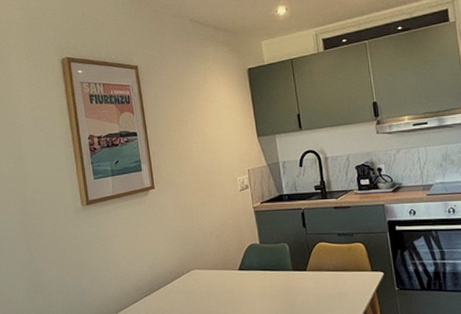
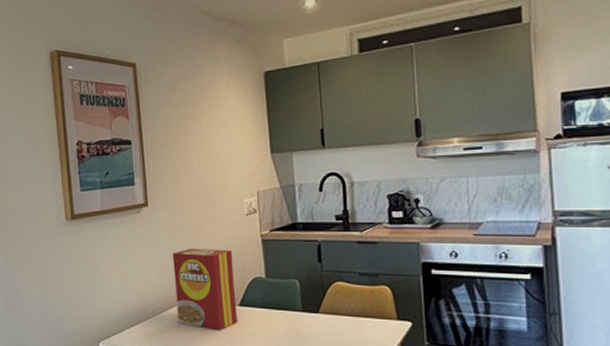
cereal box: none [178,222,239,293] -> present [172,248,238,330]

